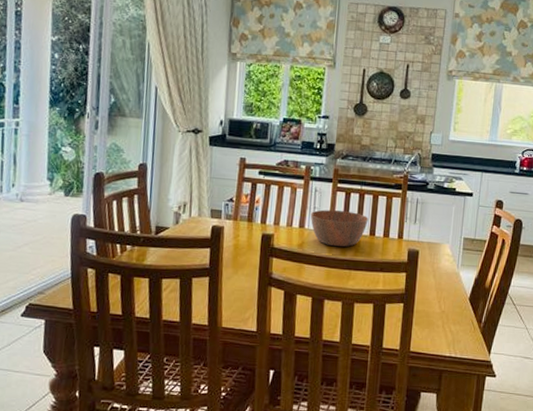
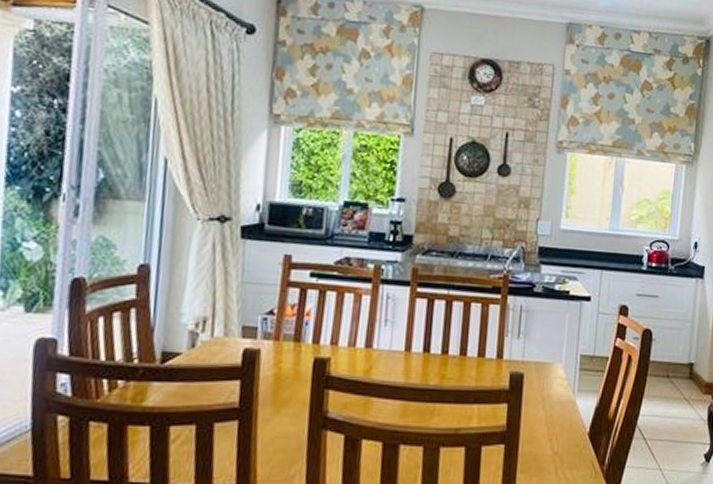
bowl: present [310,209,368,247] -> none [380,322,458,373]

